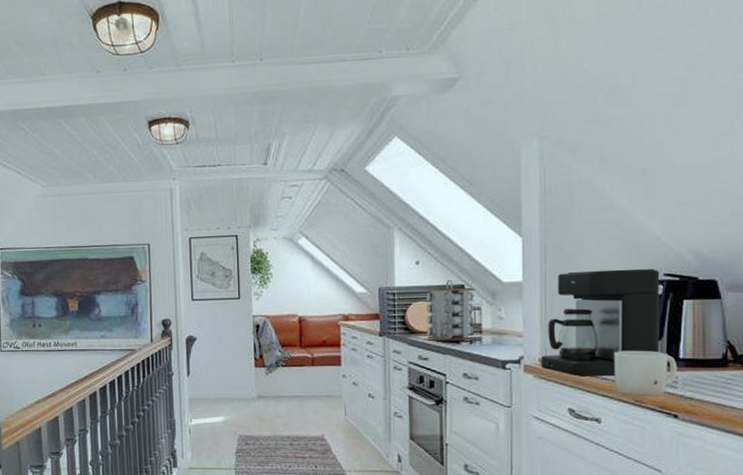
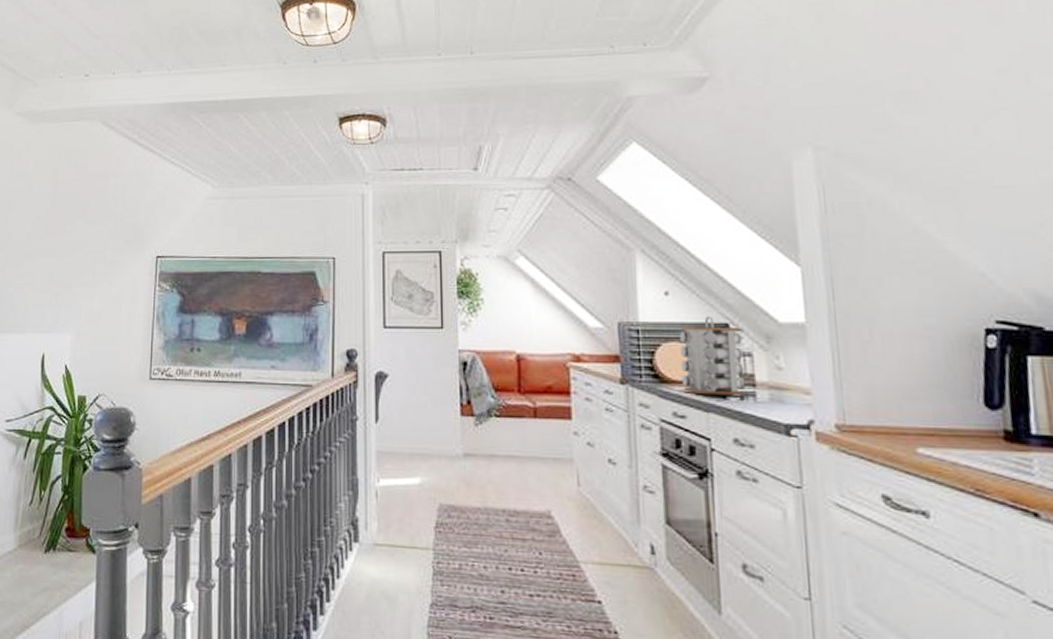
coffee maker: present [540,268,660,378] -> none [838,312,1002,455]
mug: present [613,350,677,397] -> none [937,419,1031,486]

